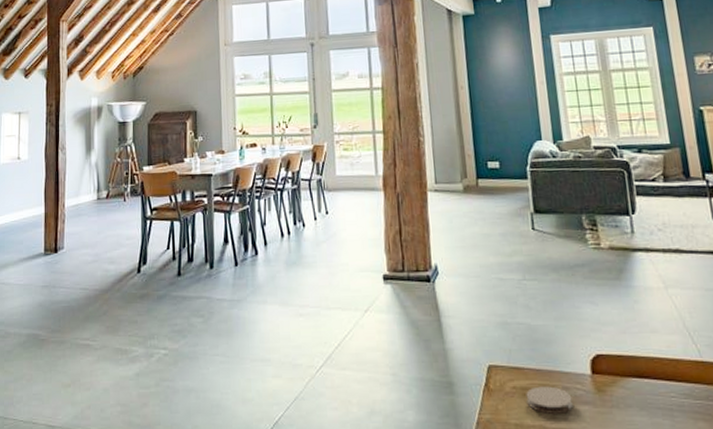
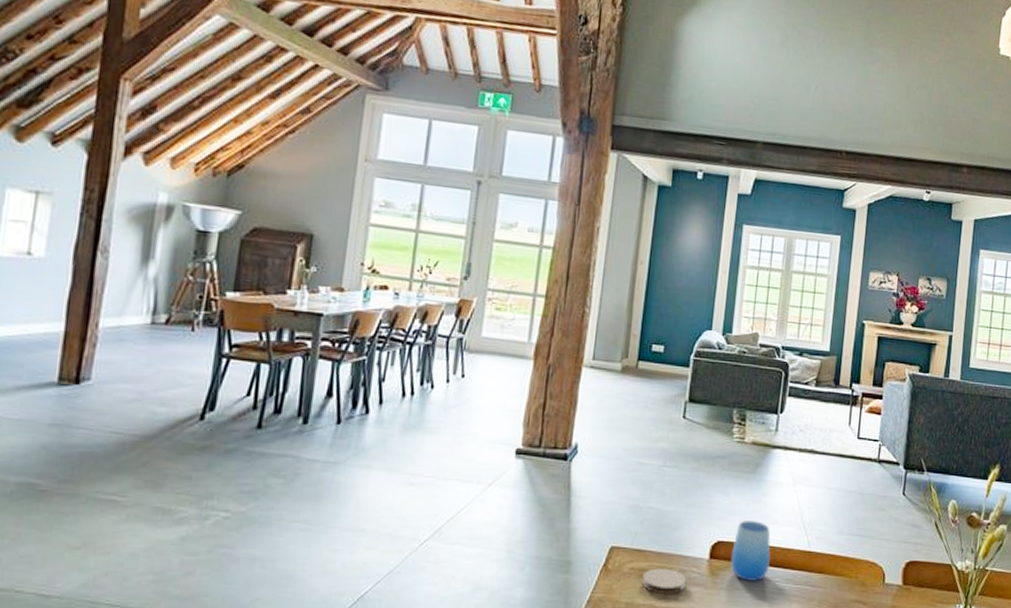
cup: none [614,331,662,397] -> present [730,521,771,581]

